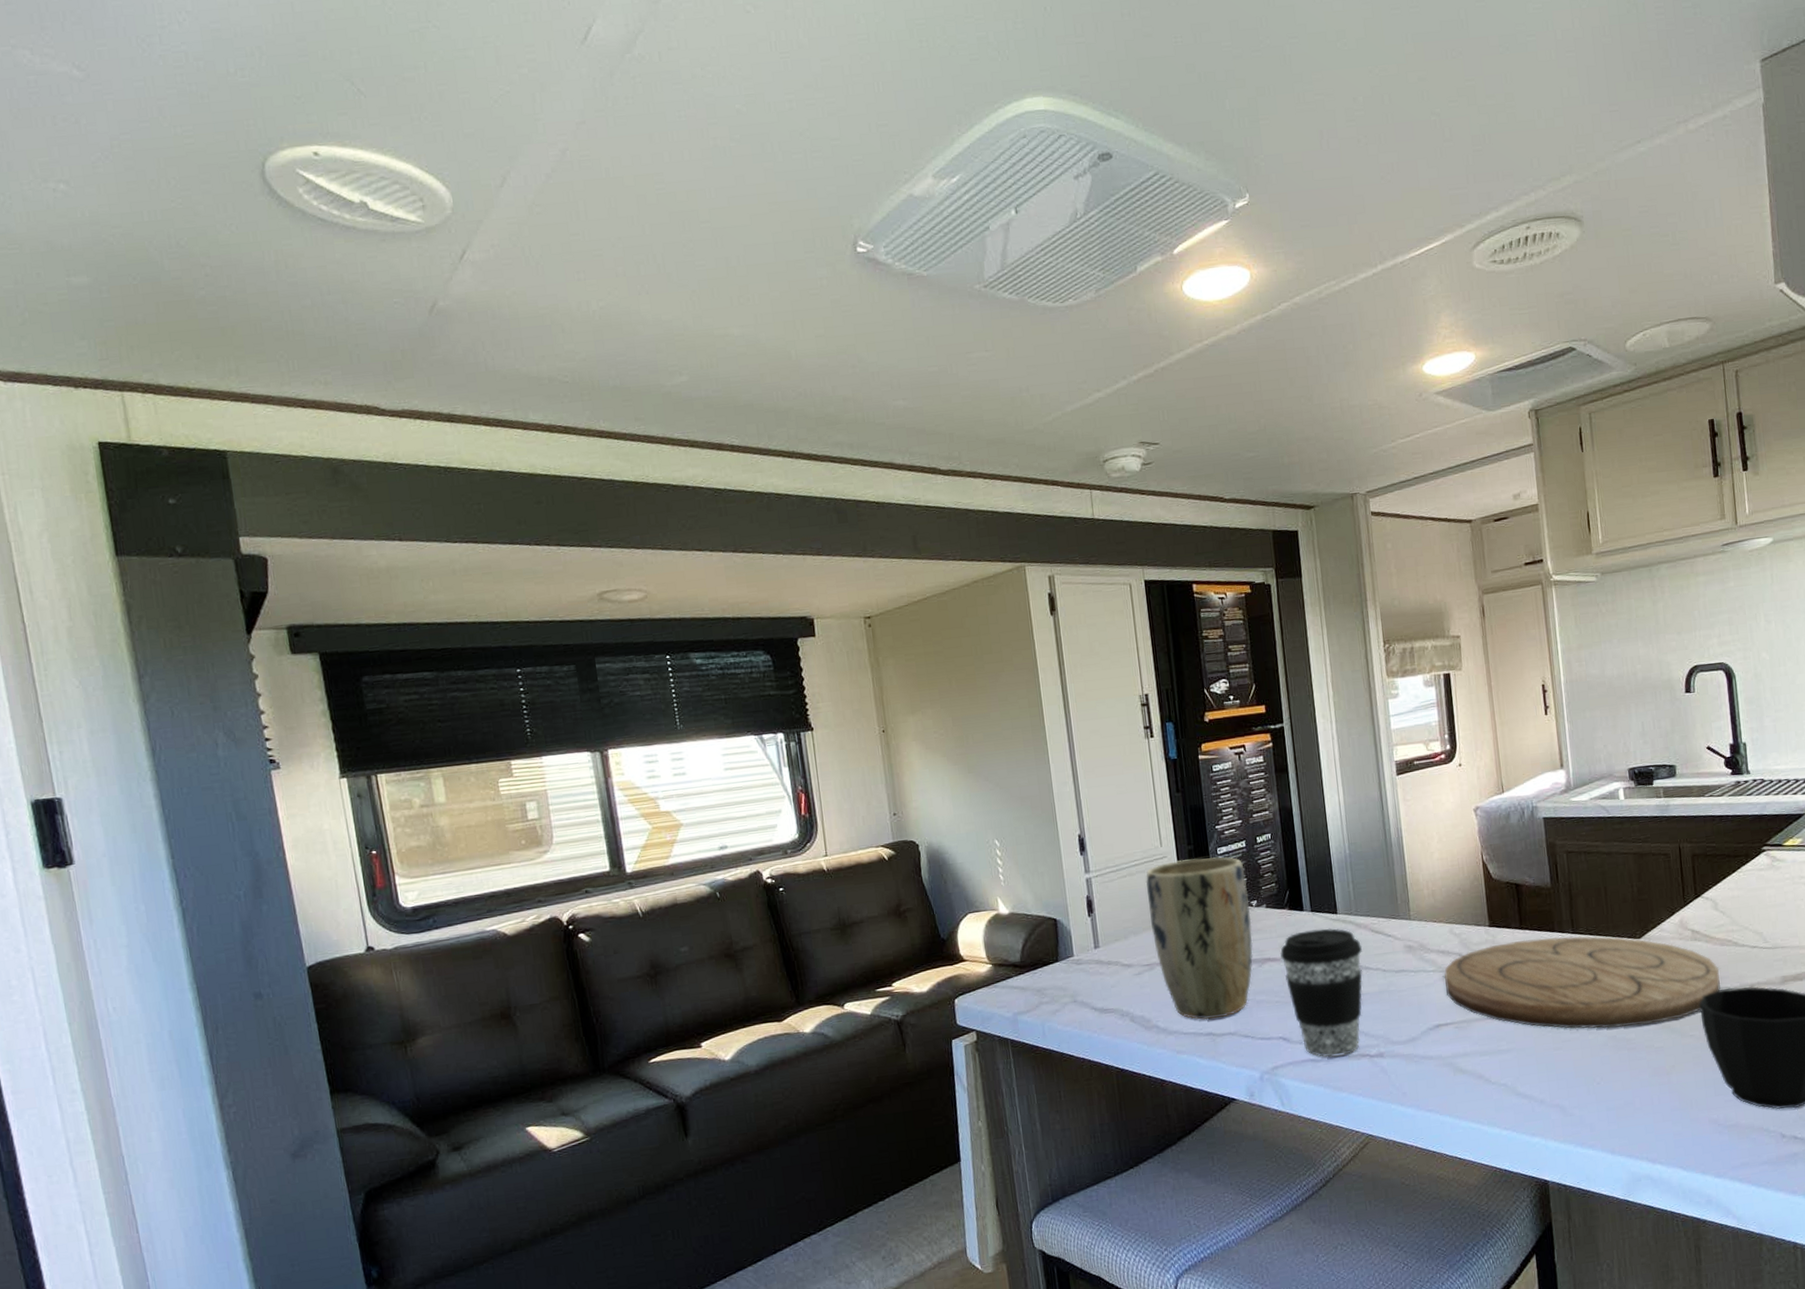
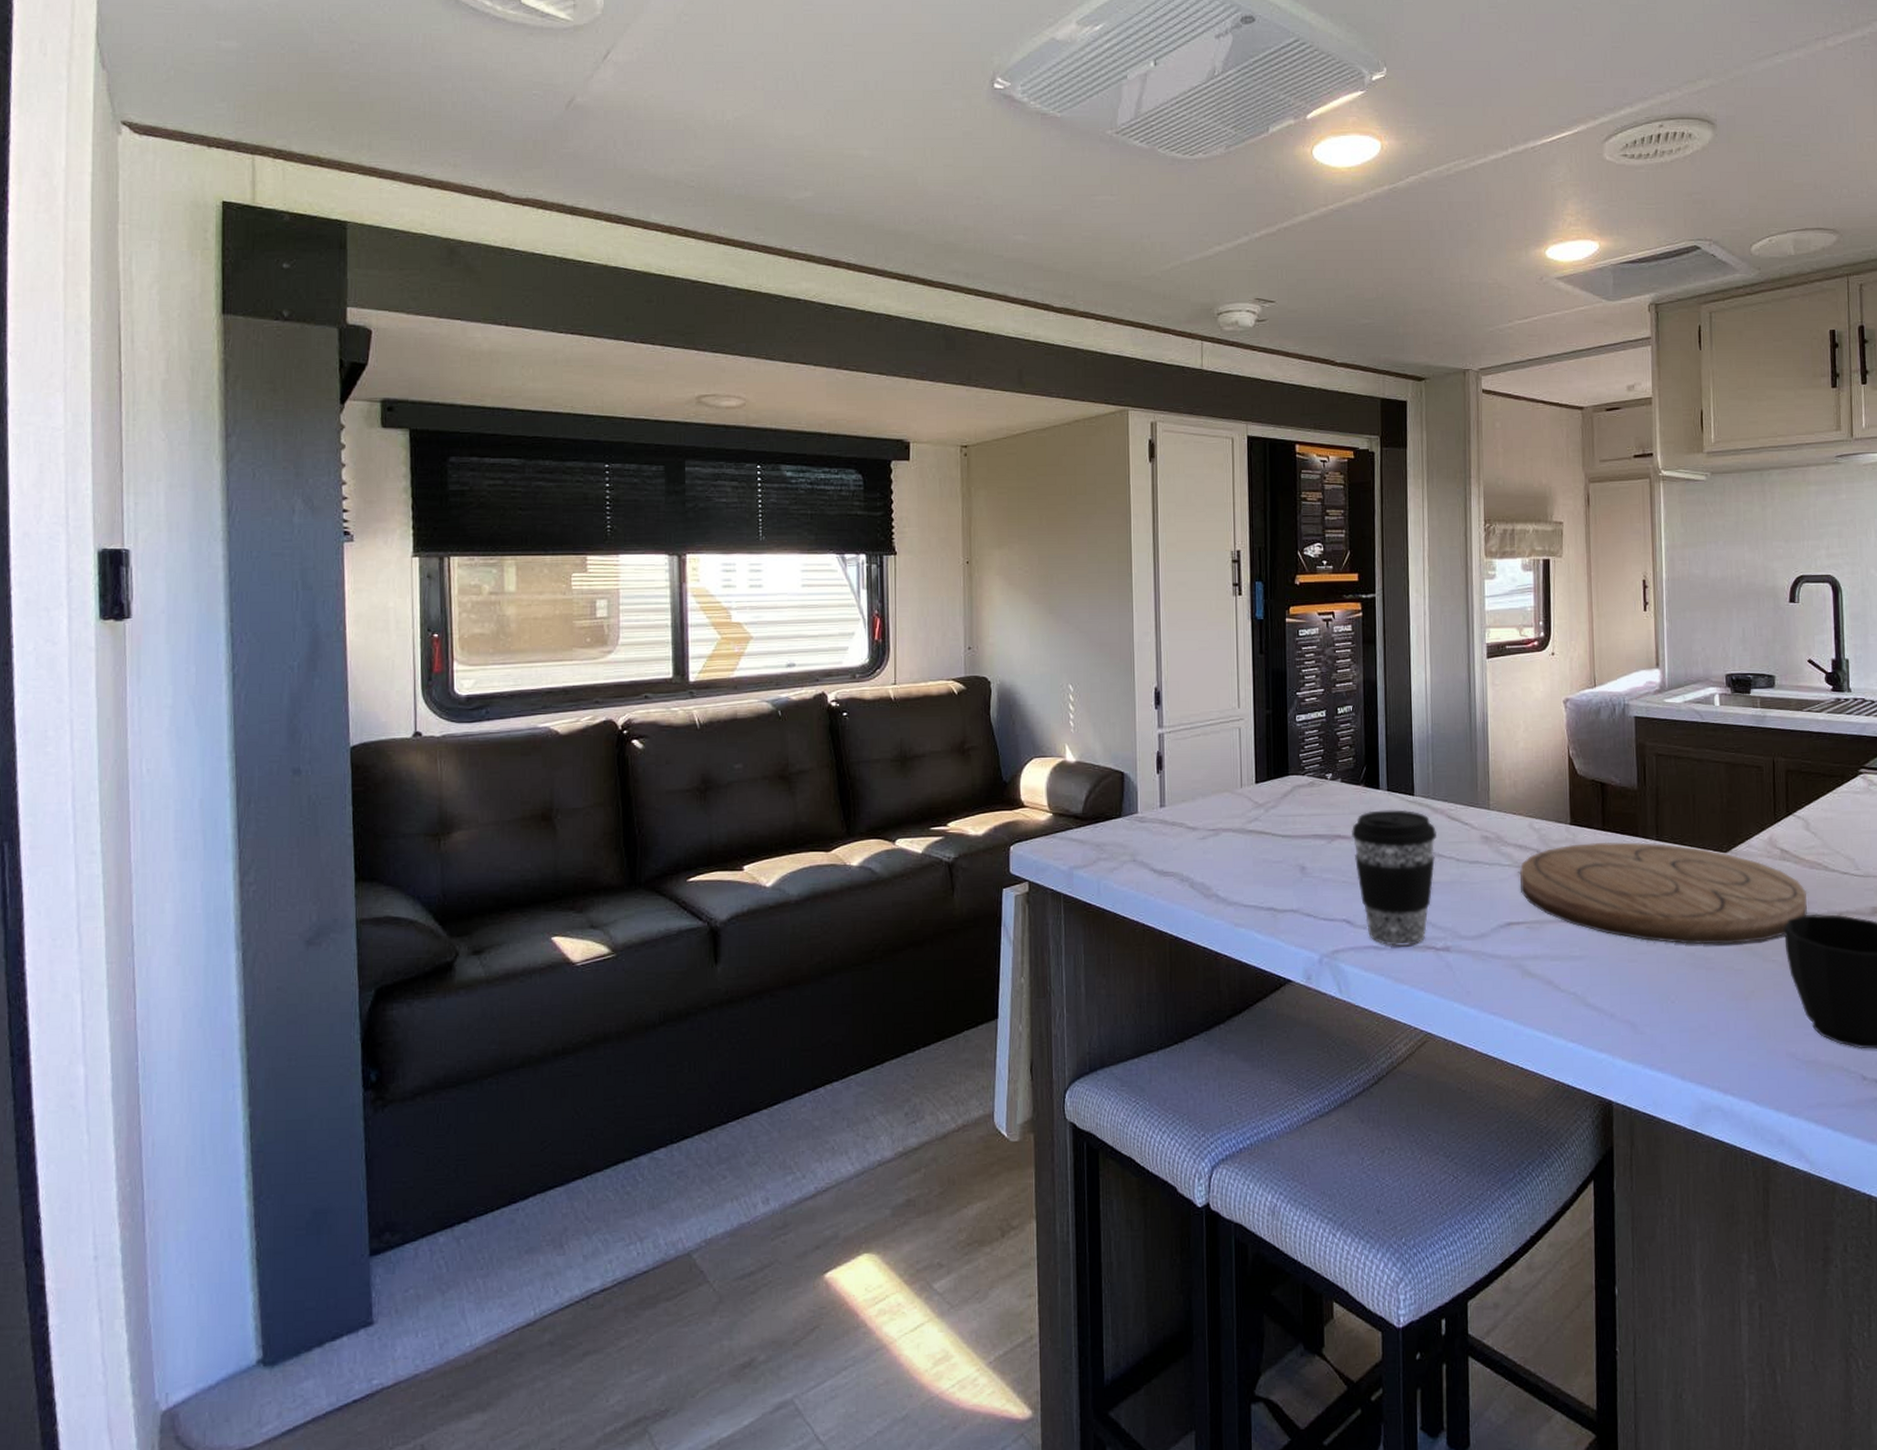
plant pot: present [1145,857,1253,1020] -> none [1219,723,1325,894]

